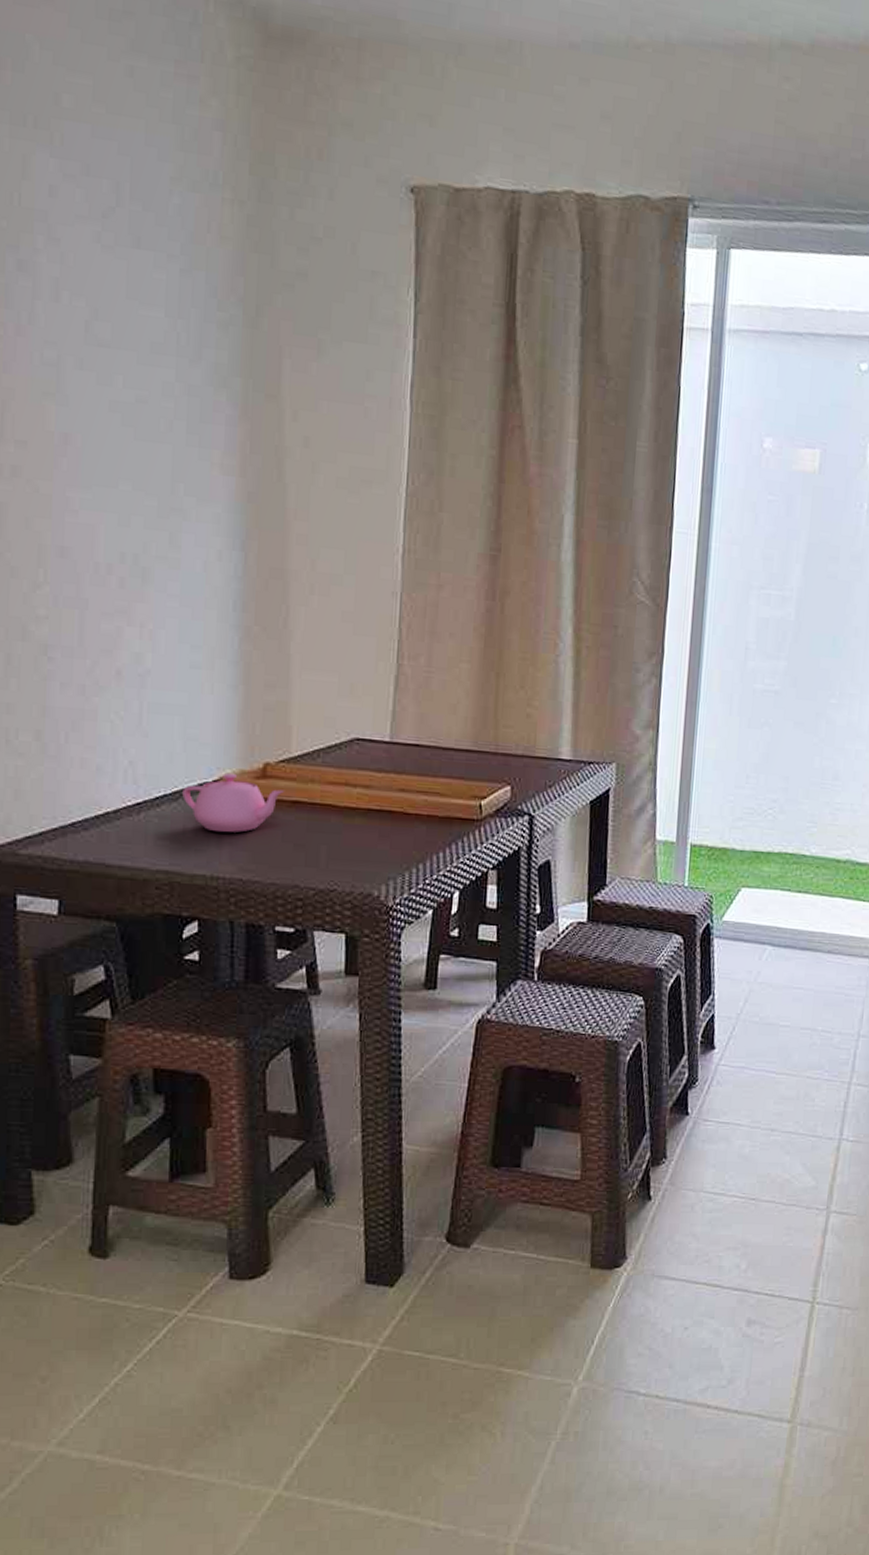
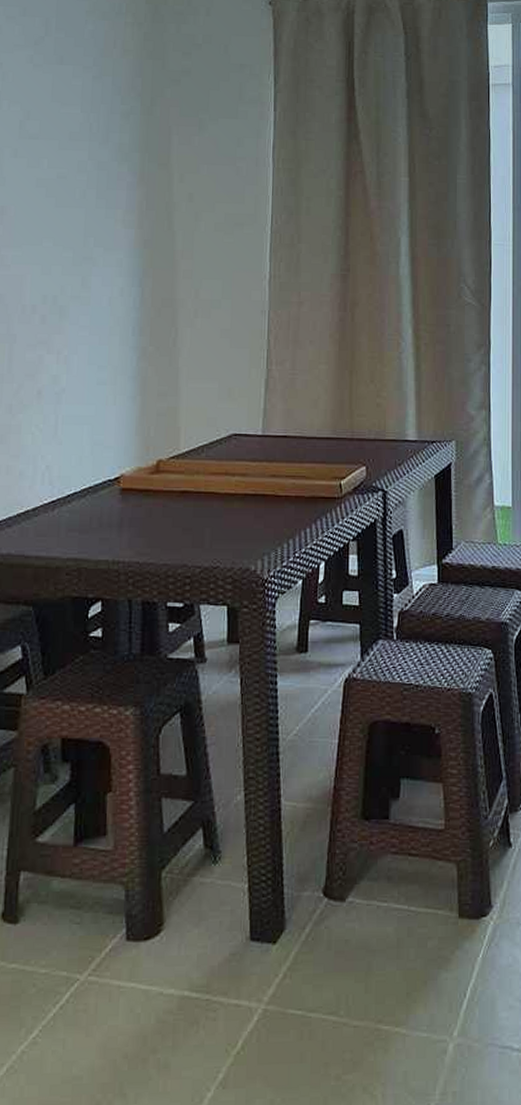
teapot: present [182,773,284,832] -> none [90,470,174,521]

